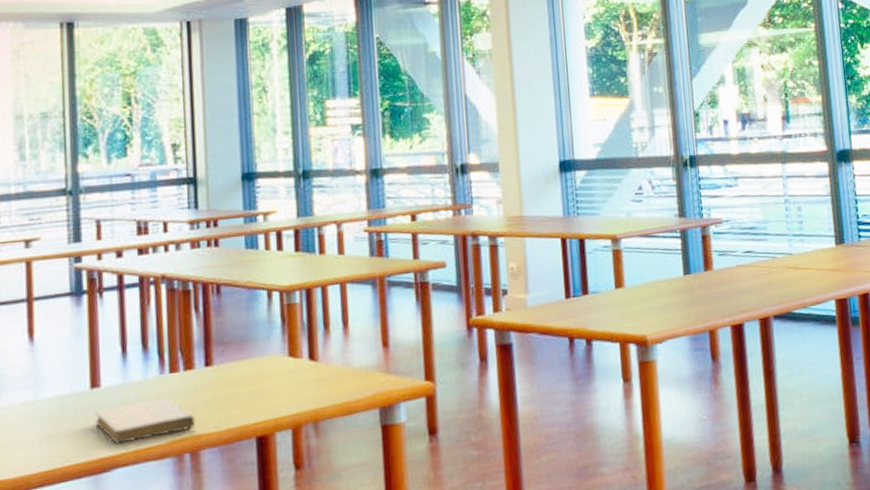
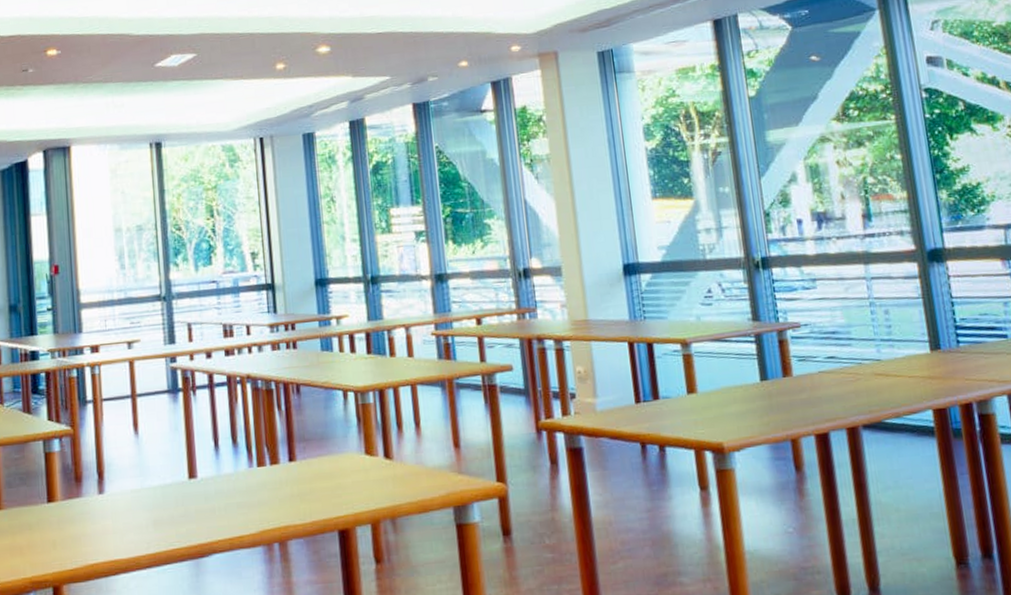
notebook: present [94,398,195,444] -> none [193,491,282,532]

